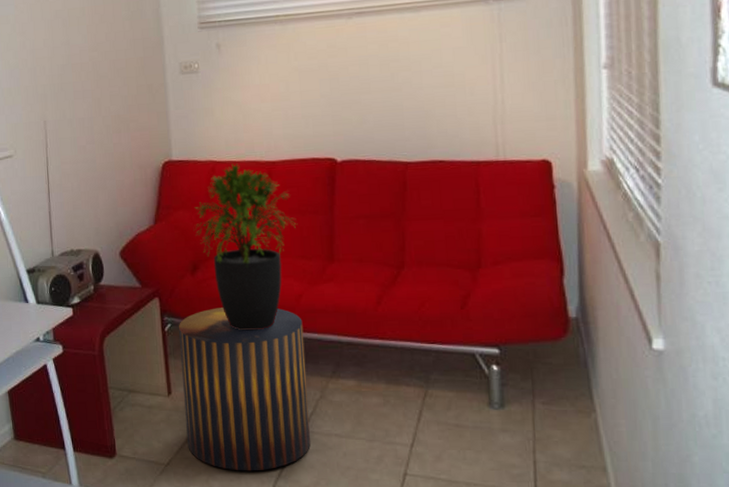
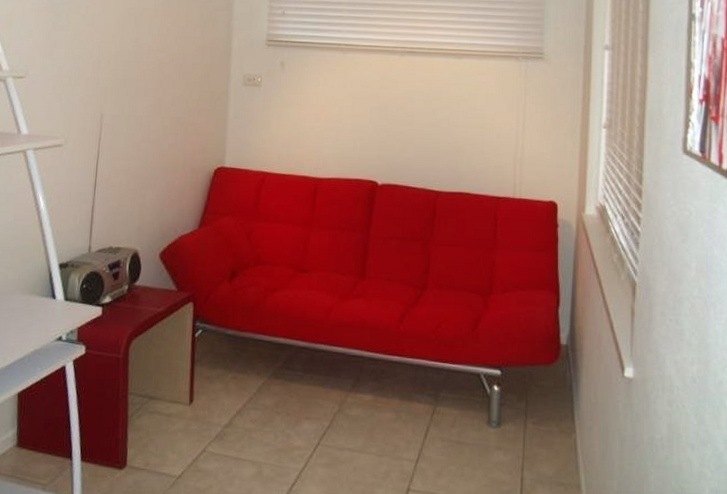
stool: present [178,308,311,471] -> none [202,316,330,485]
potted plant: present [193,164,297,331] -> none [236,177,335,341]

